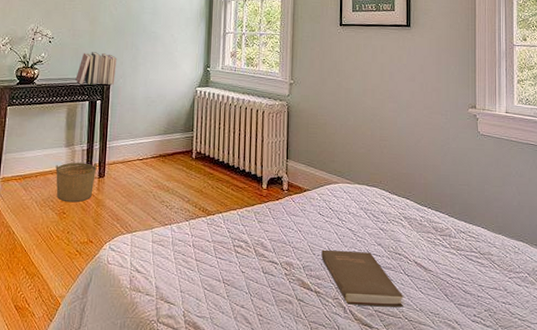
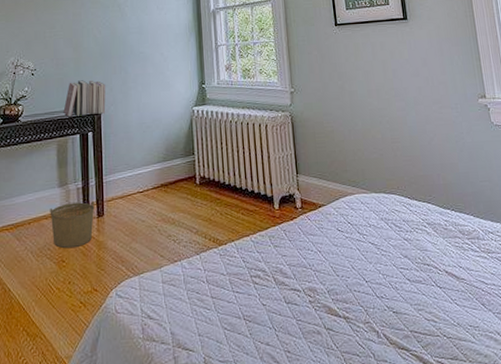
book: present [321,249,403,308] -> none [345,266,440,328]

